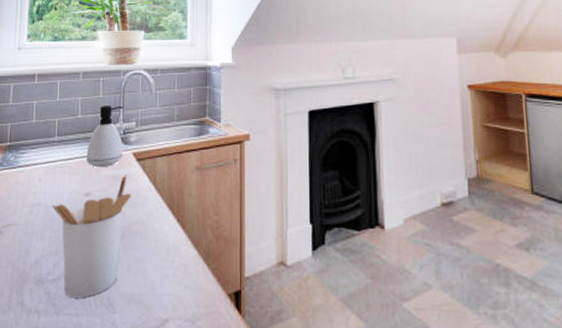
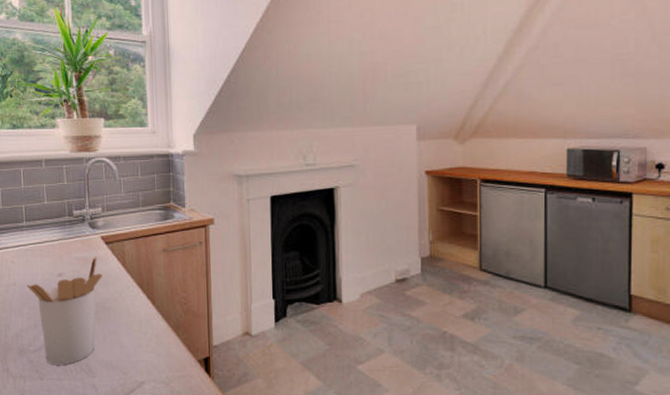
soap dispenser: present [86,104,124,168] -> none [55,191,91,251]

